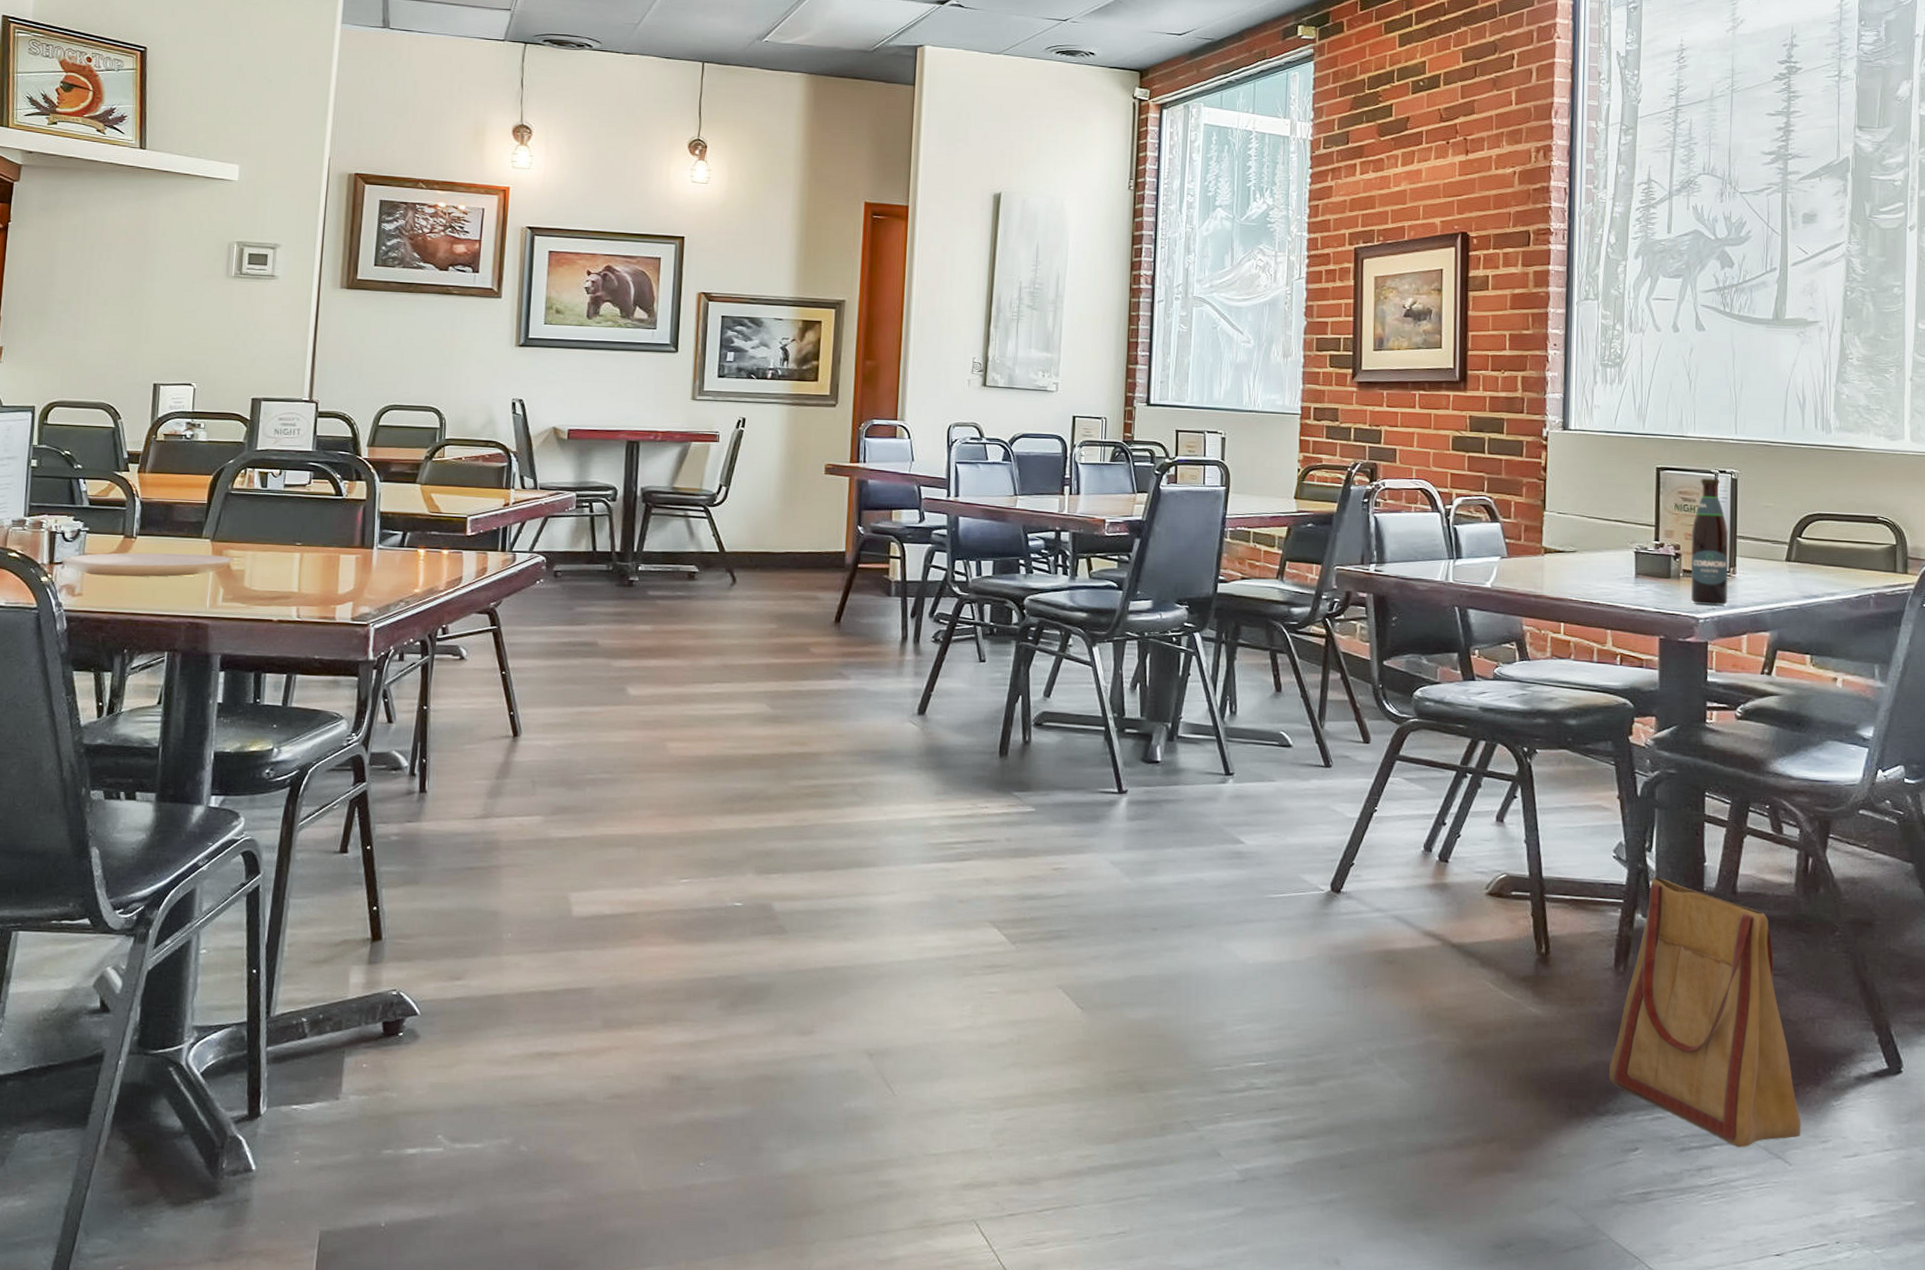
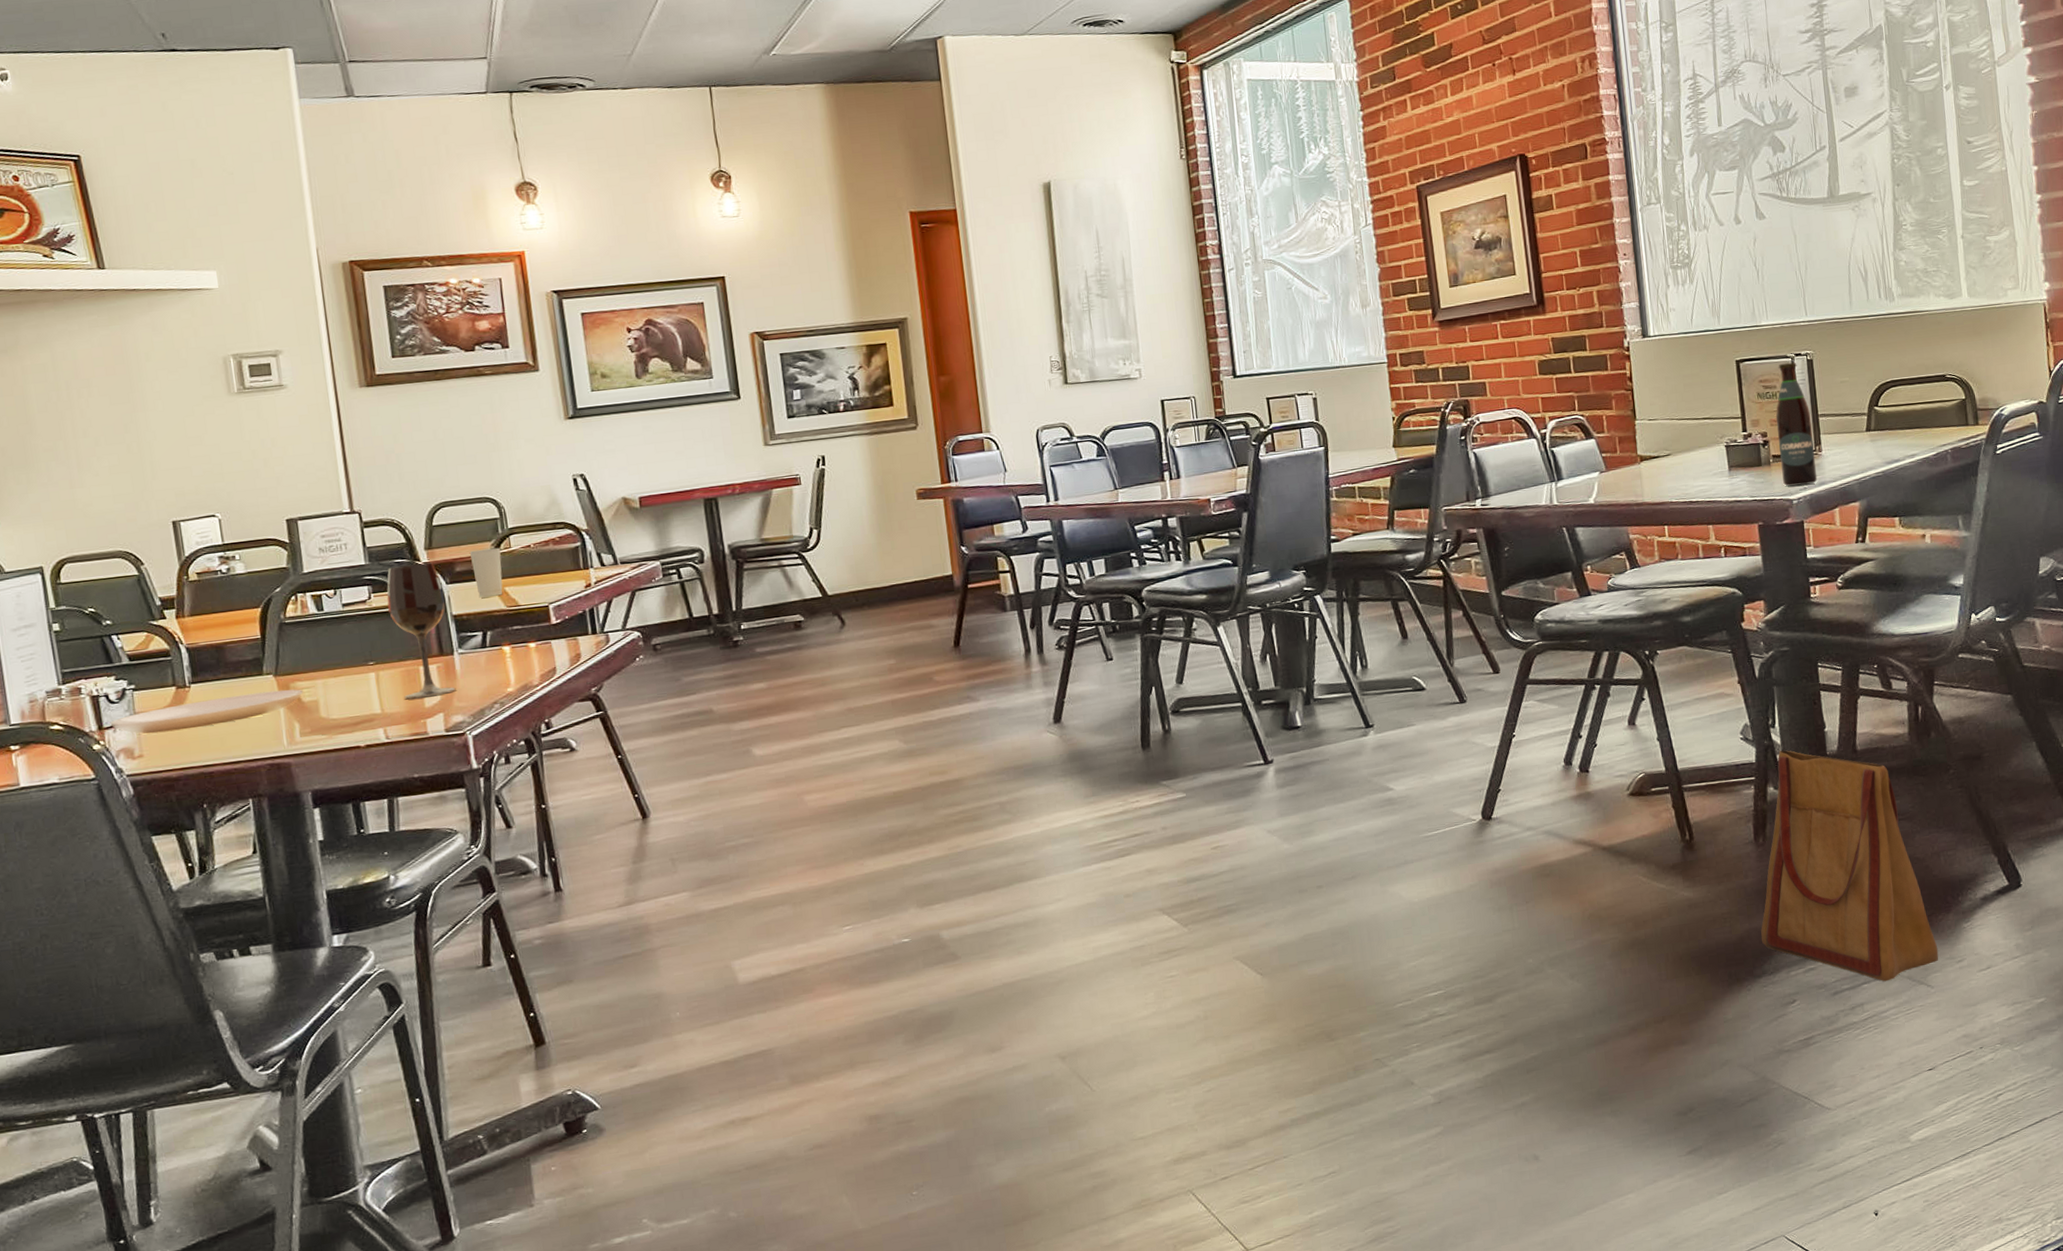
wine glass: none [321,457,376,585] -> present [386,562,456,700]
cup: none [406,454,434,501] -> present [469,547,503,598]

